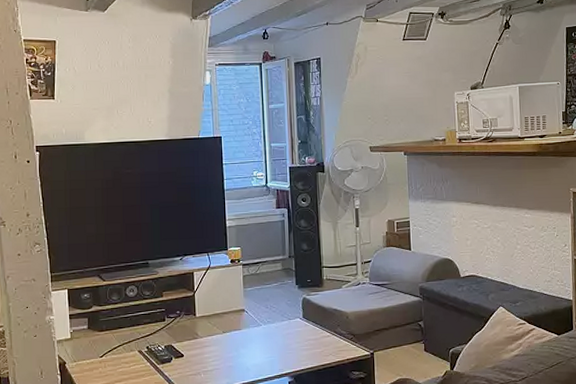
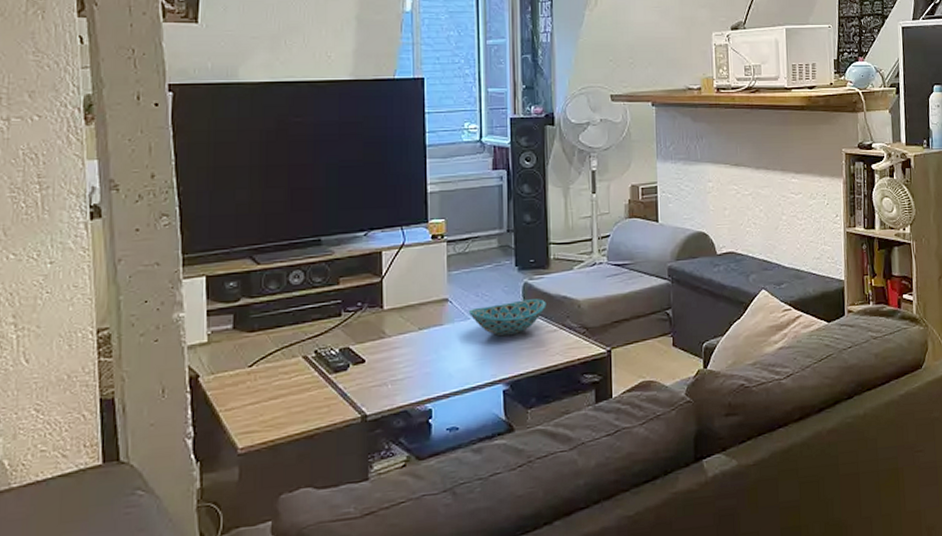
bowl: none [260,311,321,340] -> present [468,299,547,337]

